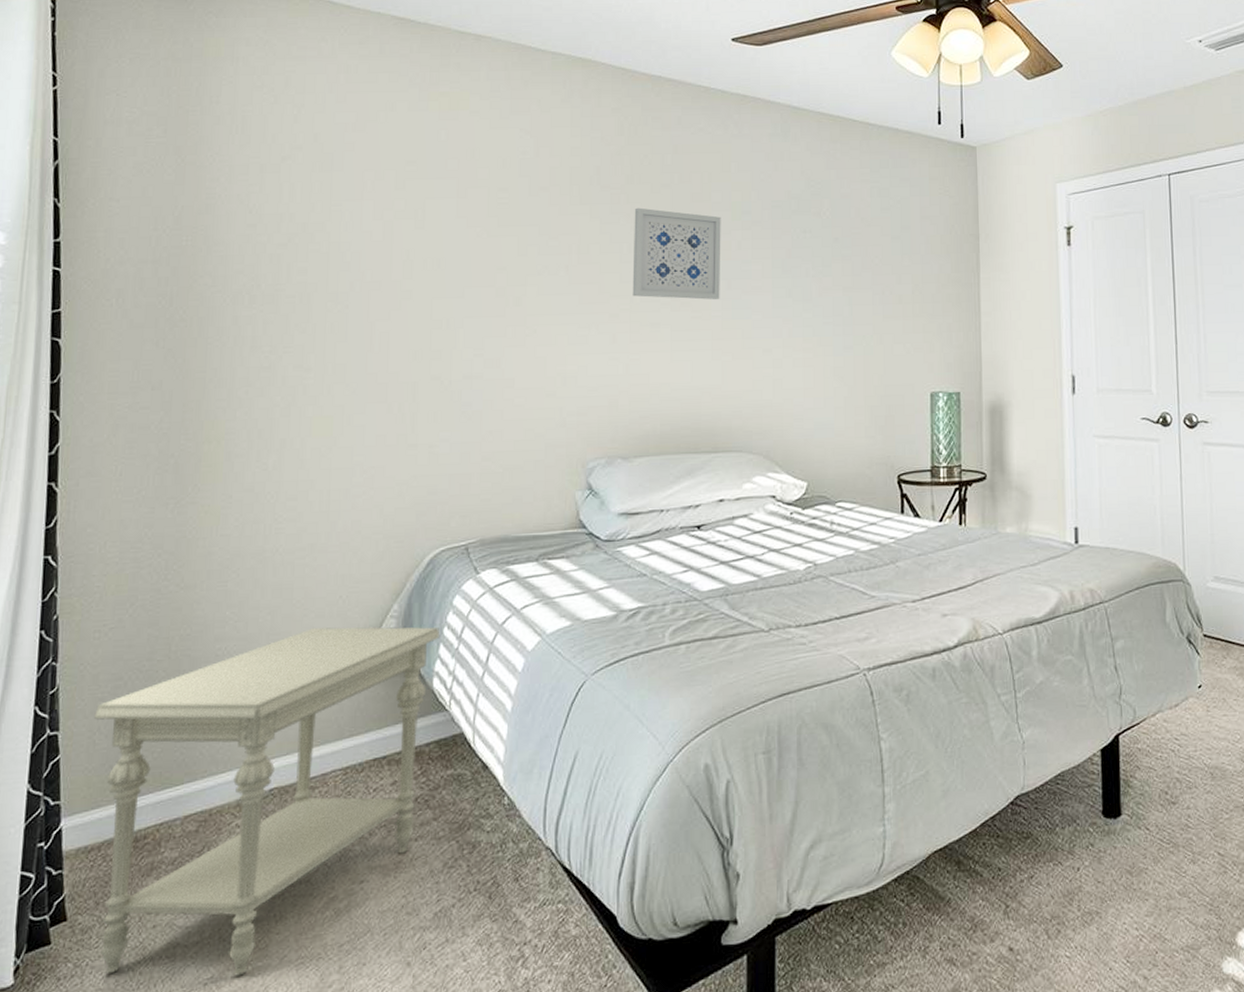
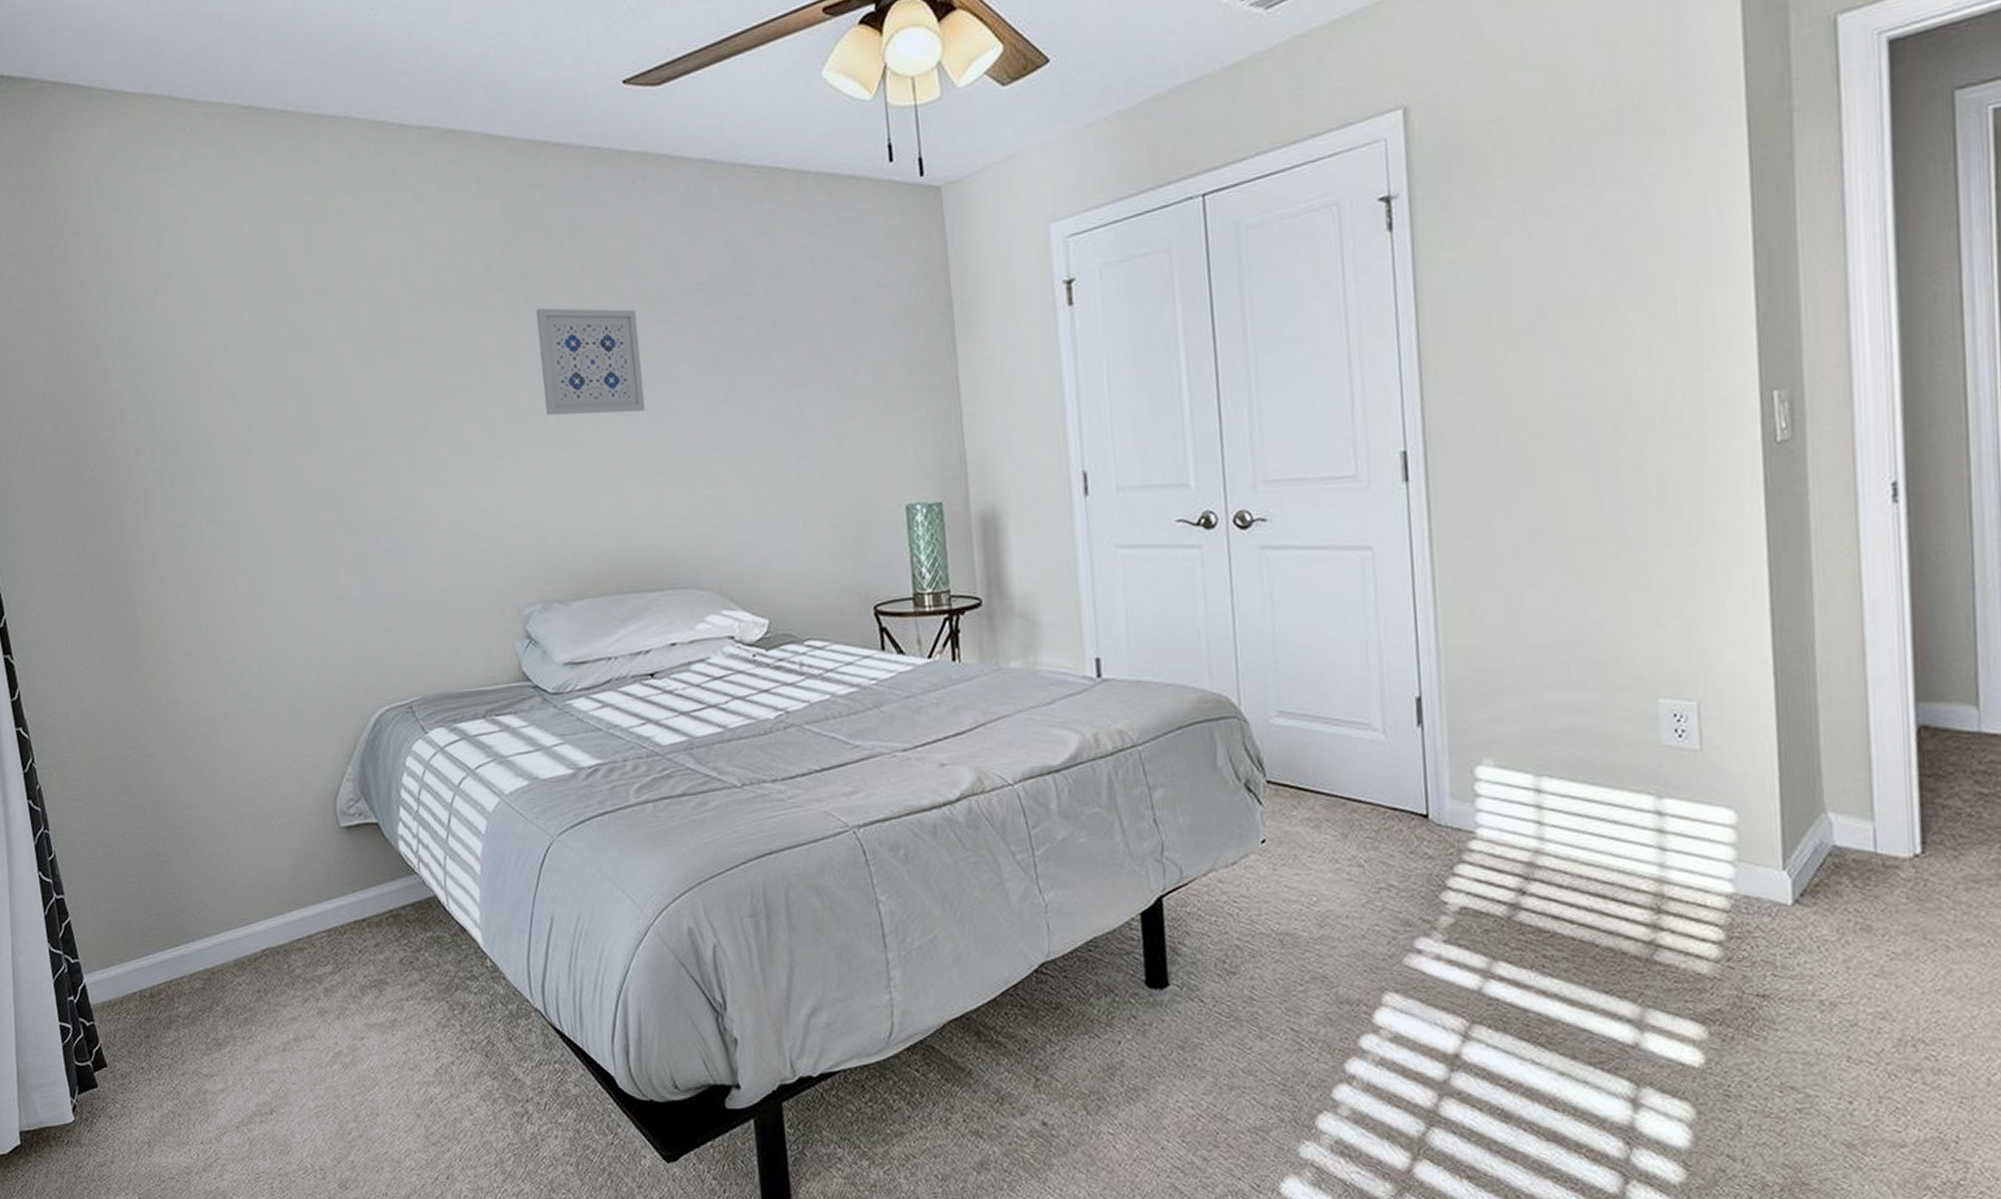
side table: present [94,626,441,977] -> none [91,789,404,1122]

